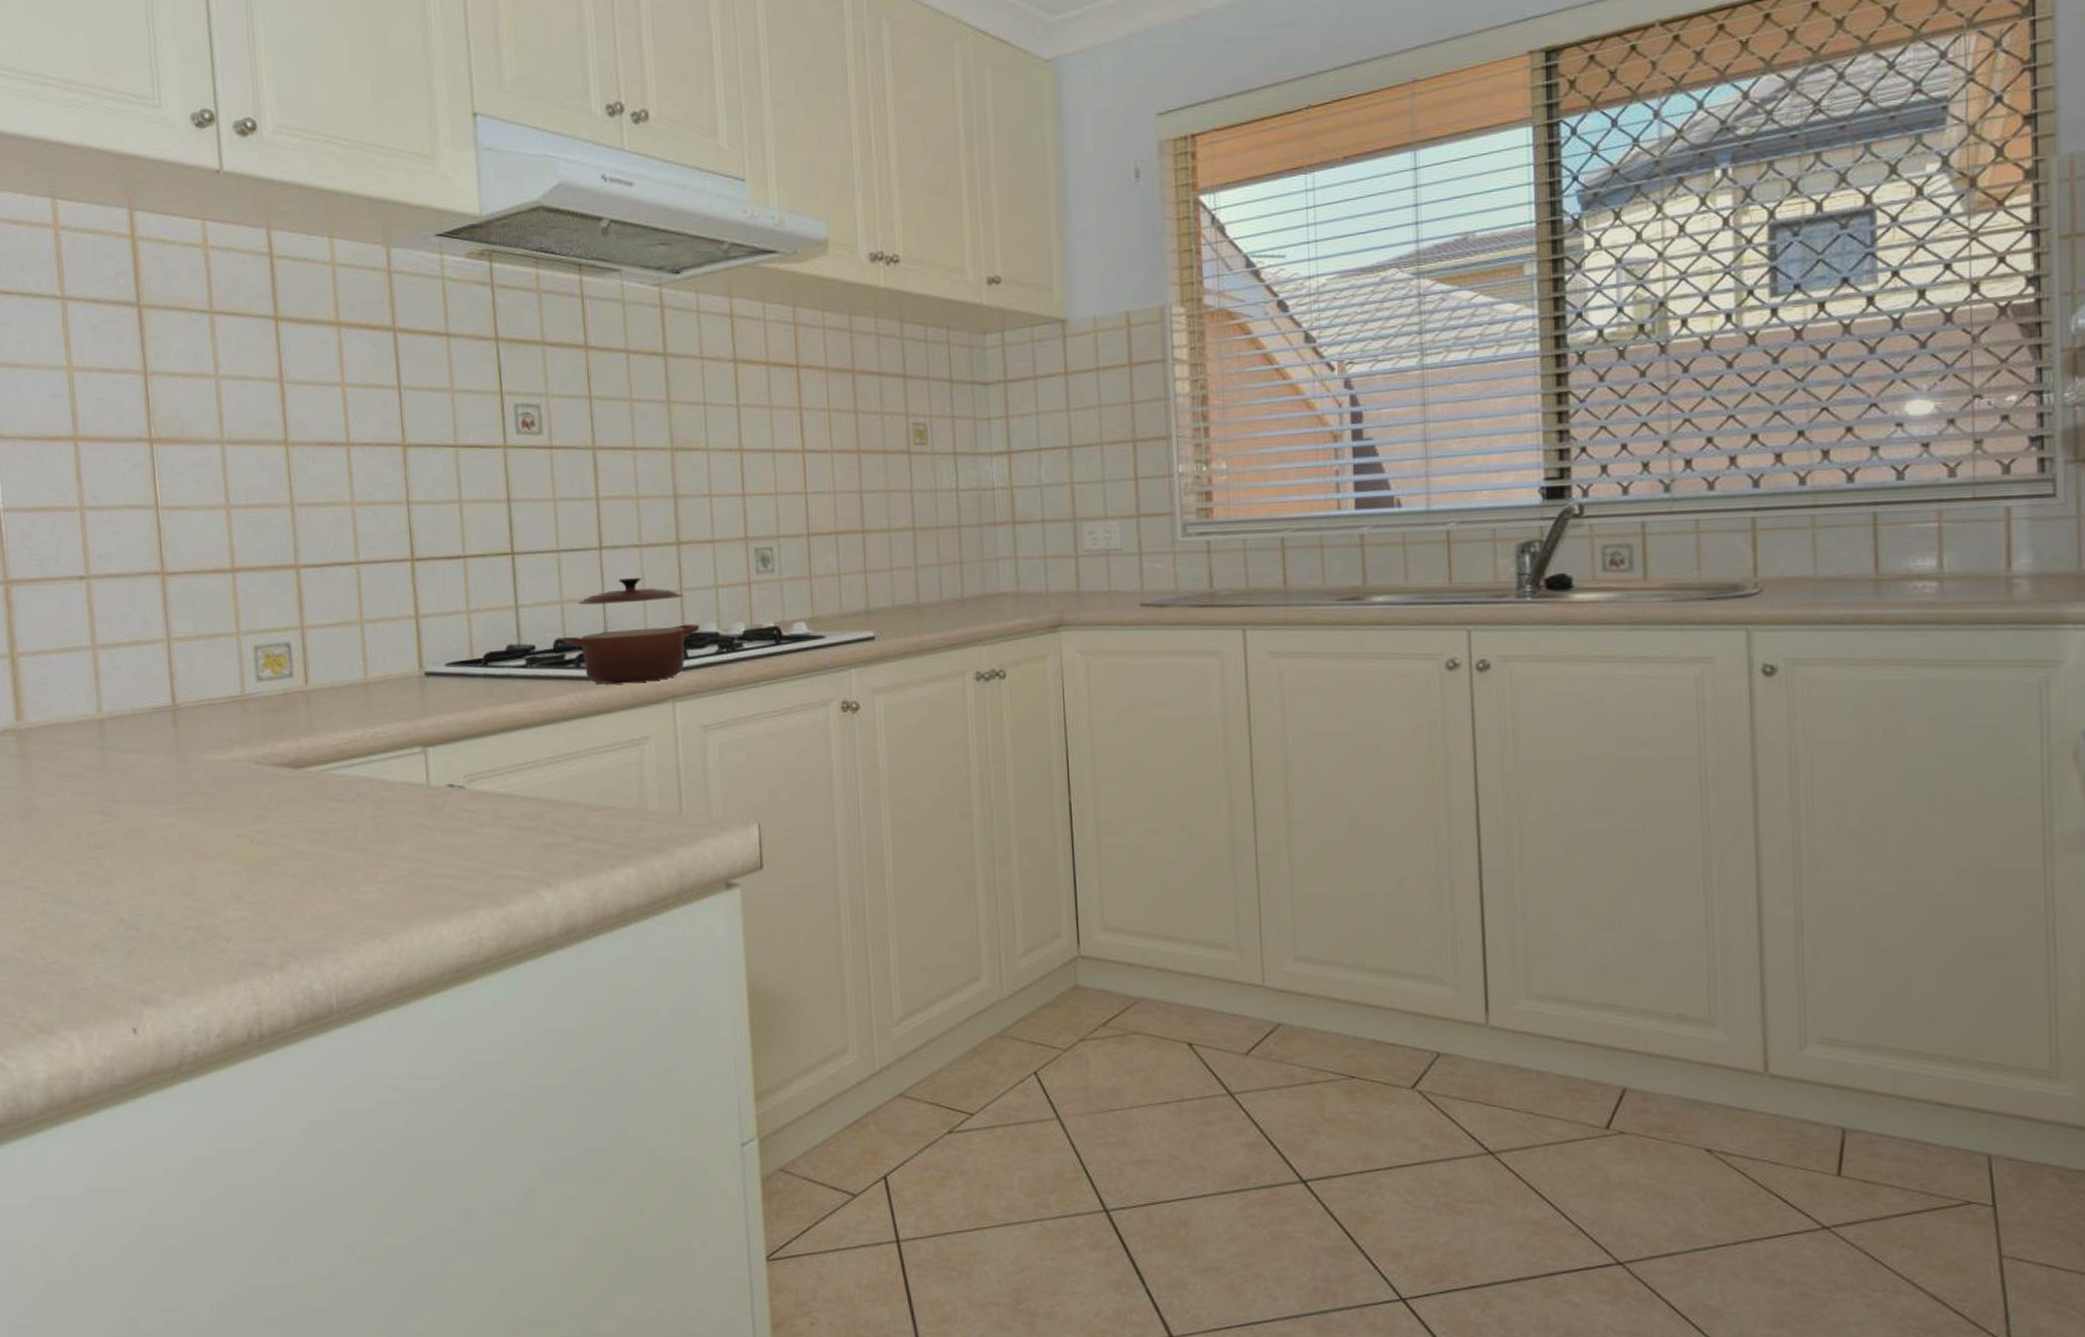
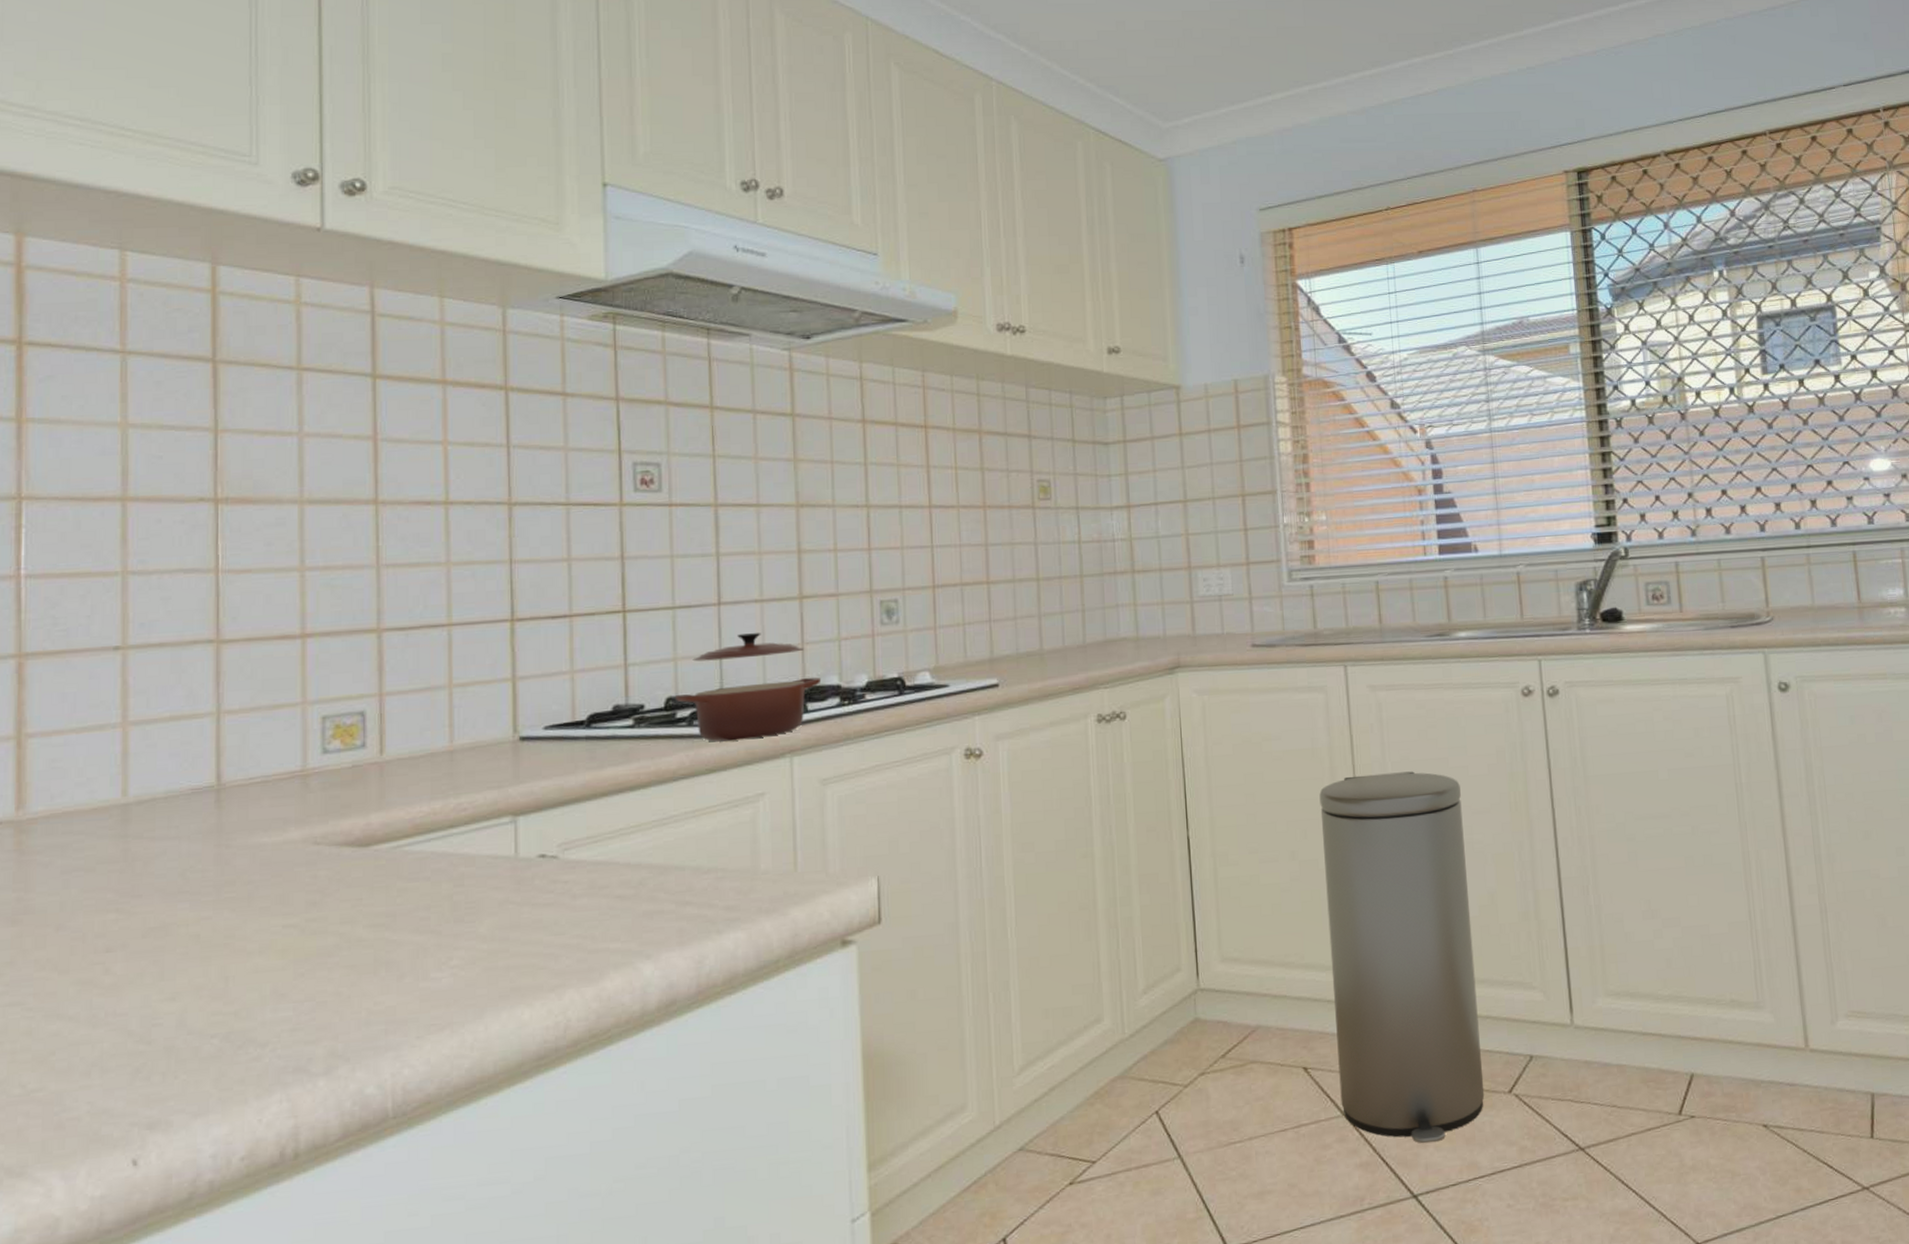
pedal bin: none [1211,746,1384,1131] -> present [1319,771,1485,1144]

